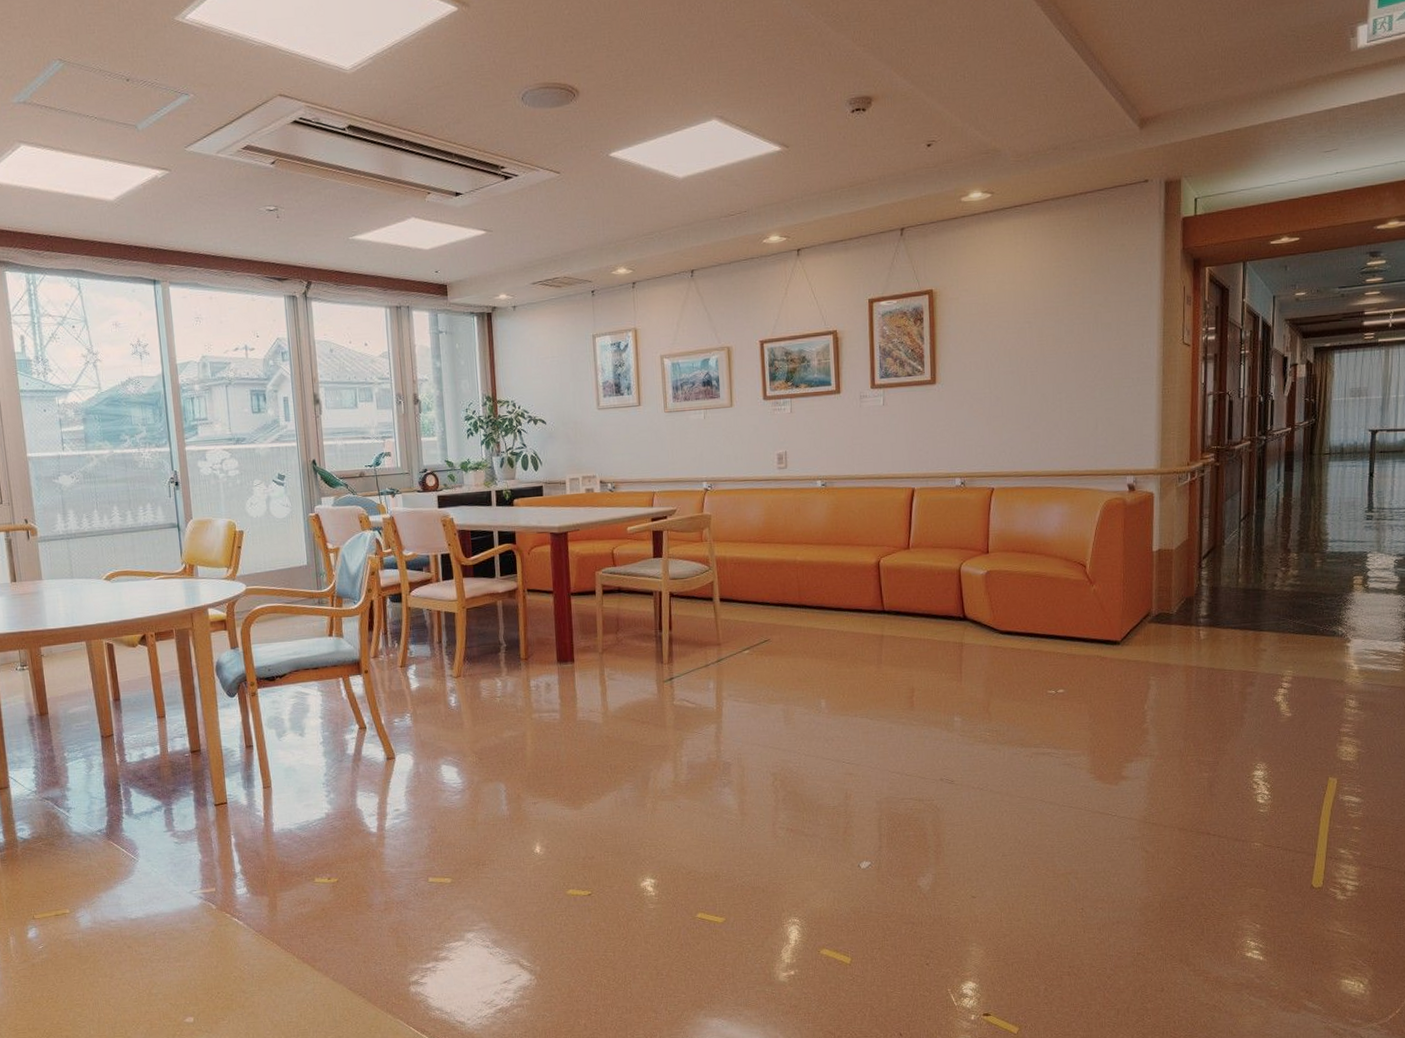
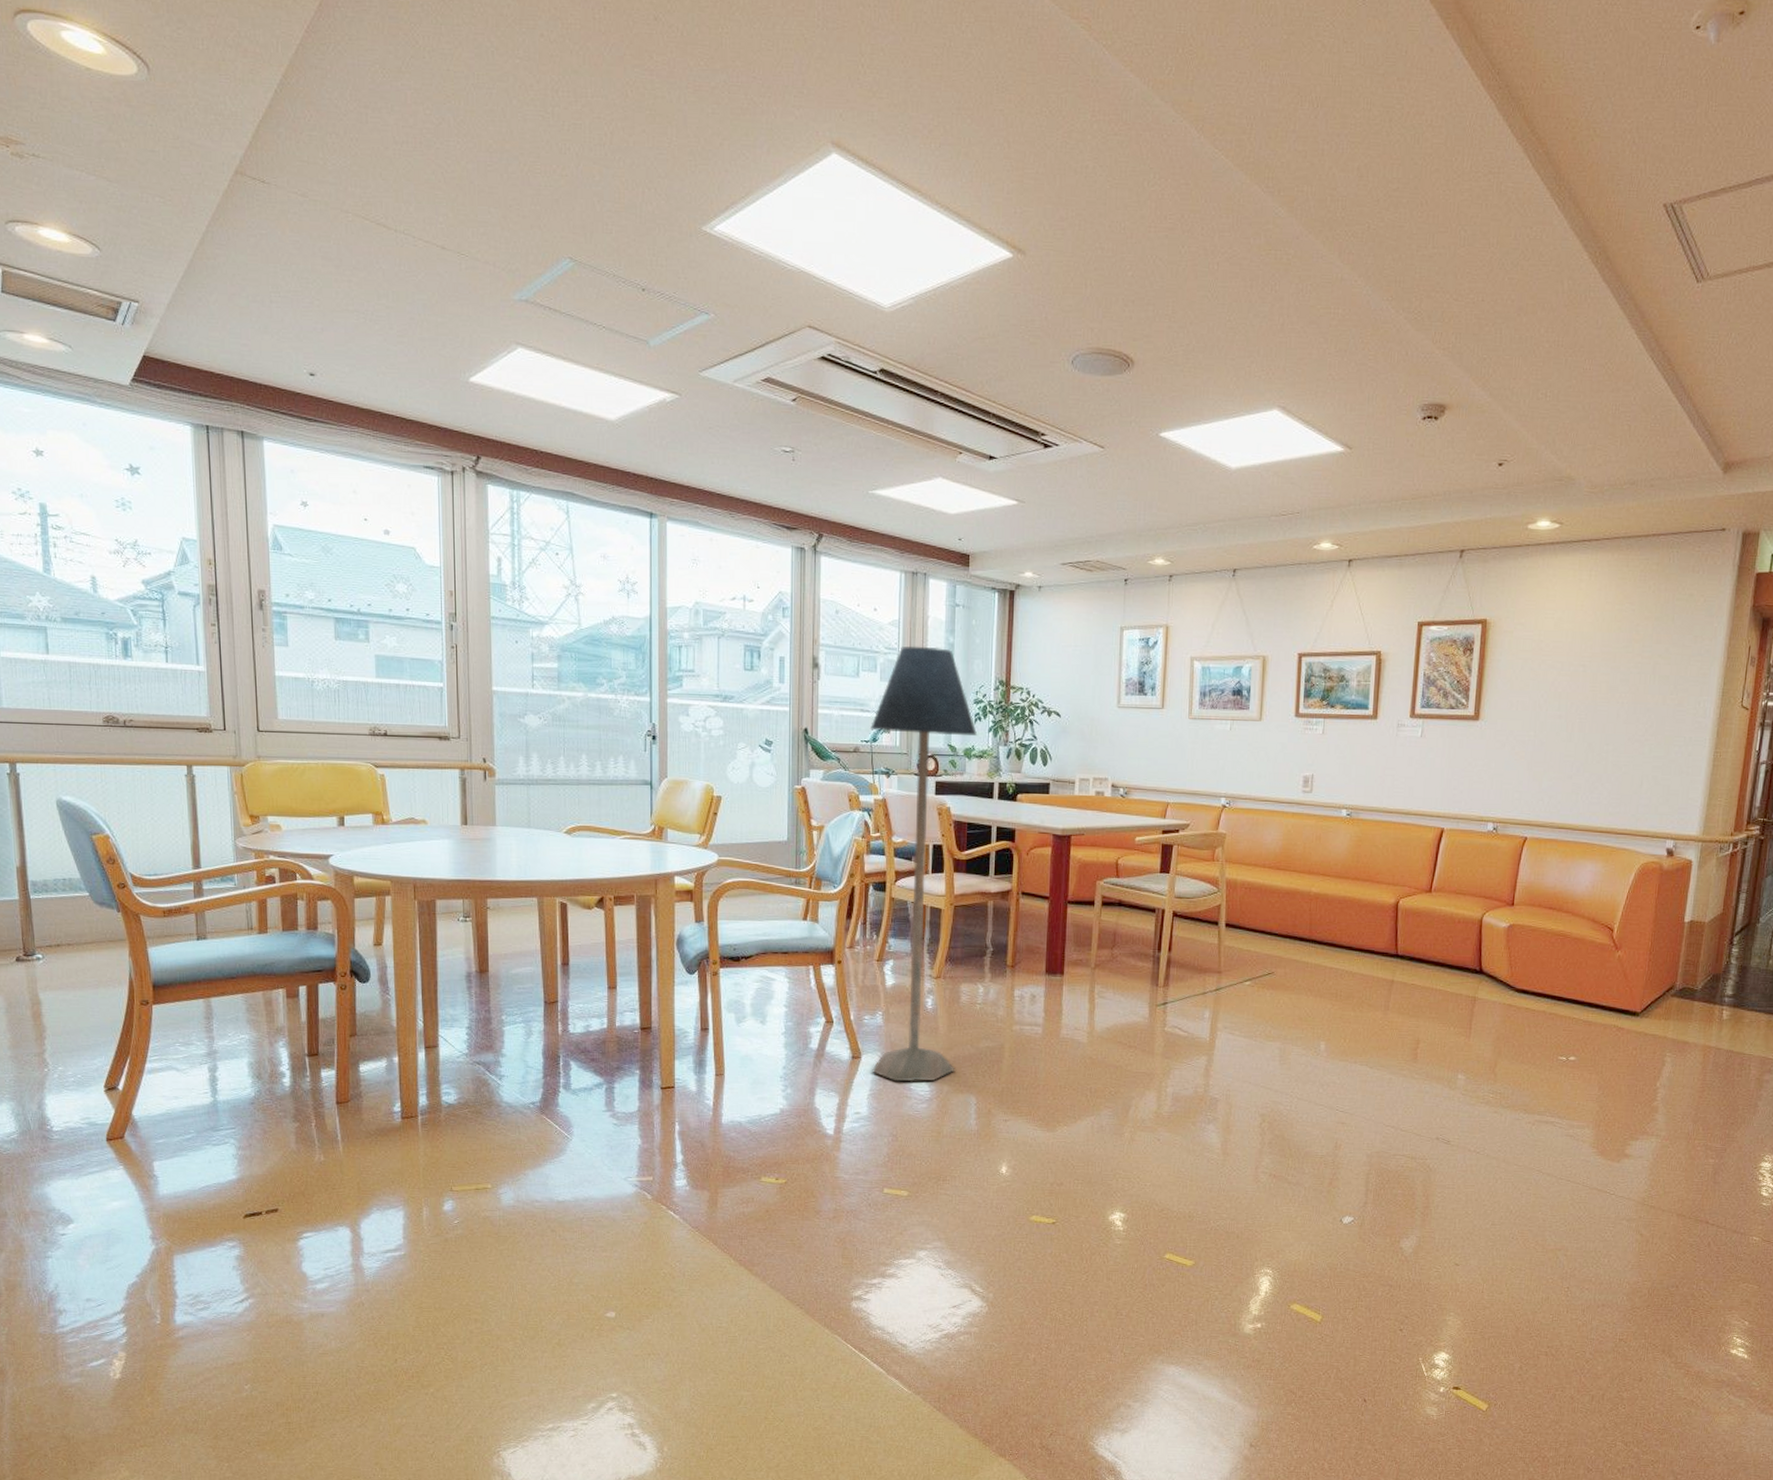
floor lamp: none [373,372,483,777] -> present [871,646,978,1082]

